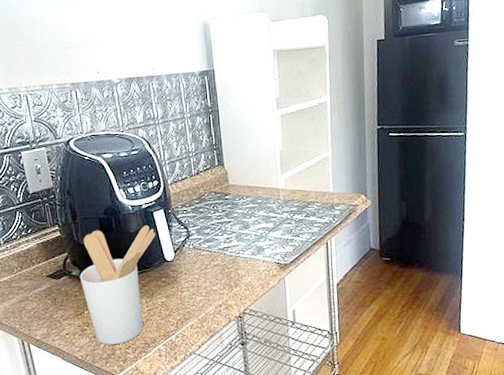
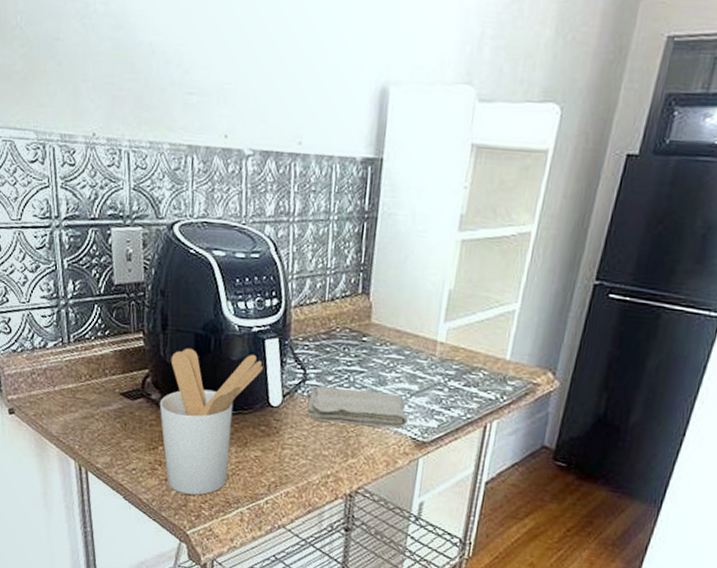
washcloth: none [194,233,271,265] -> present [307,386,408,428]

